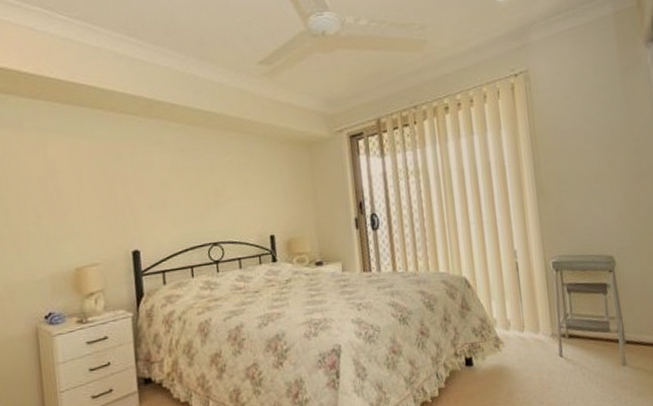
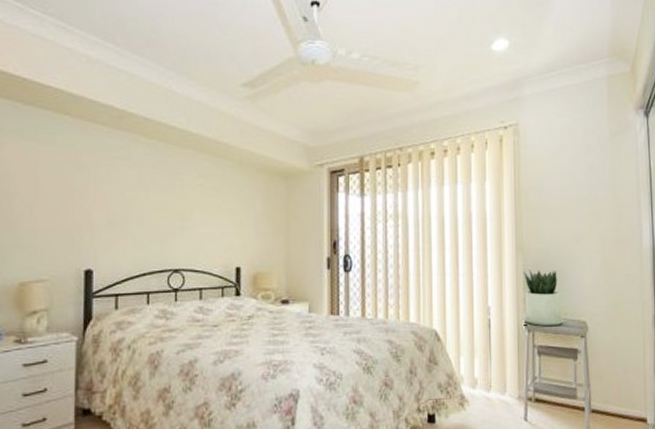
planter: none [546,210,591,264] -> present [522,268,564,327]

